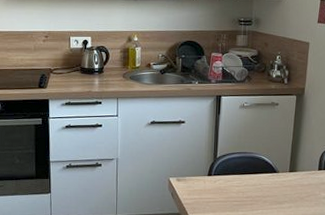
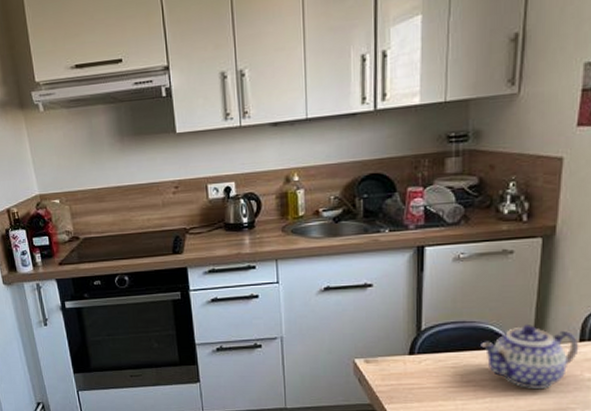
teapot: none [256,157,318,204] -> present [481,325,579,388]

